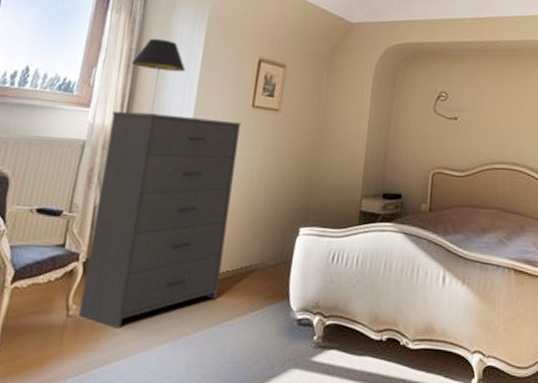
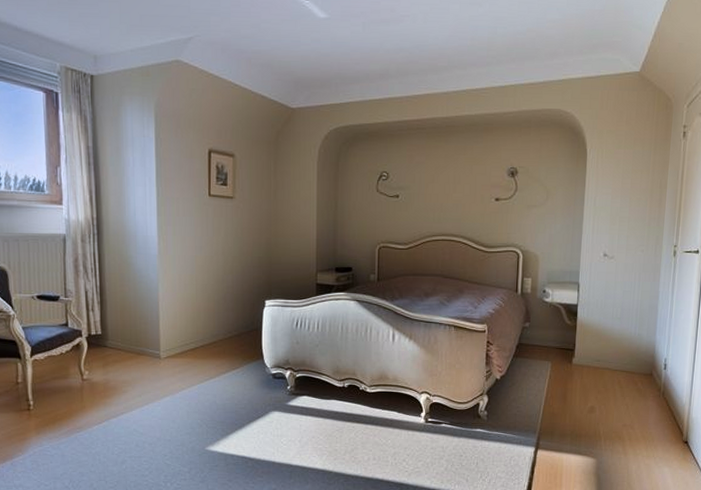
dresser: present [78,110,242,329] -> none [84,206,203,387]
table lamp: present [131,38,185,115] -> none [91,135,142,208]

